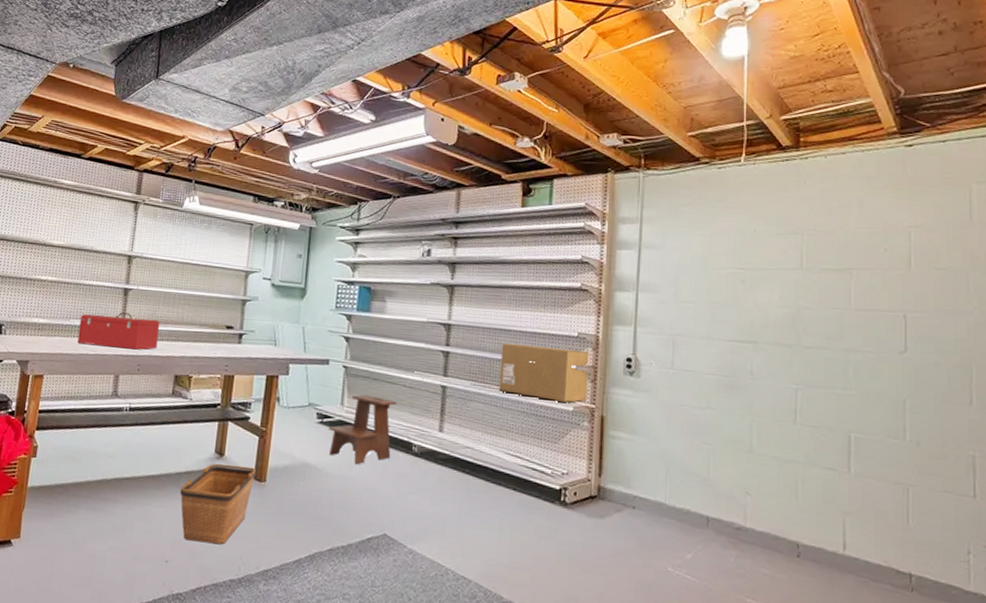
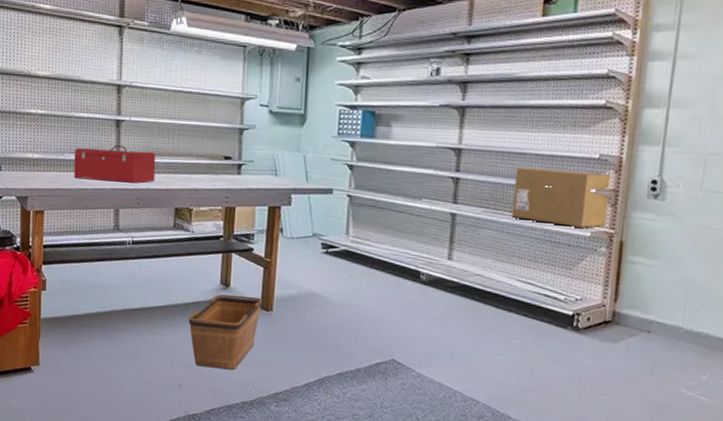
step stool: present [328,394,397,465] -> none [333,224,404,294]

